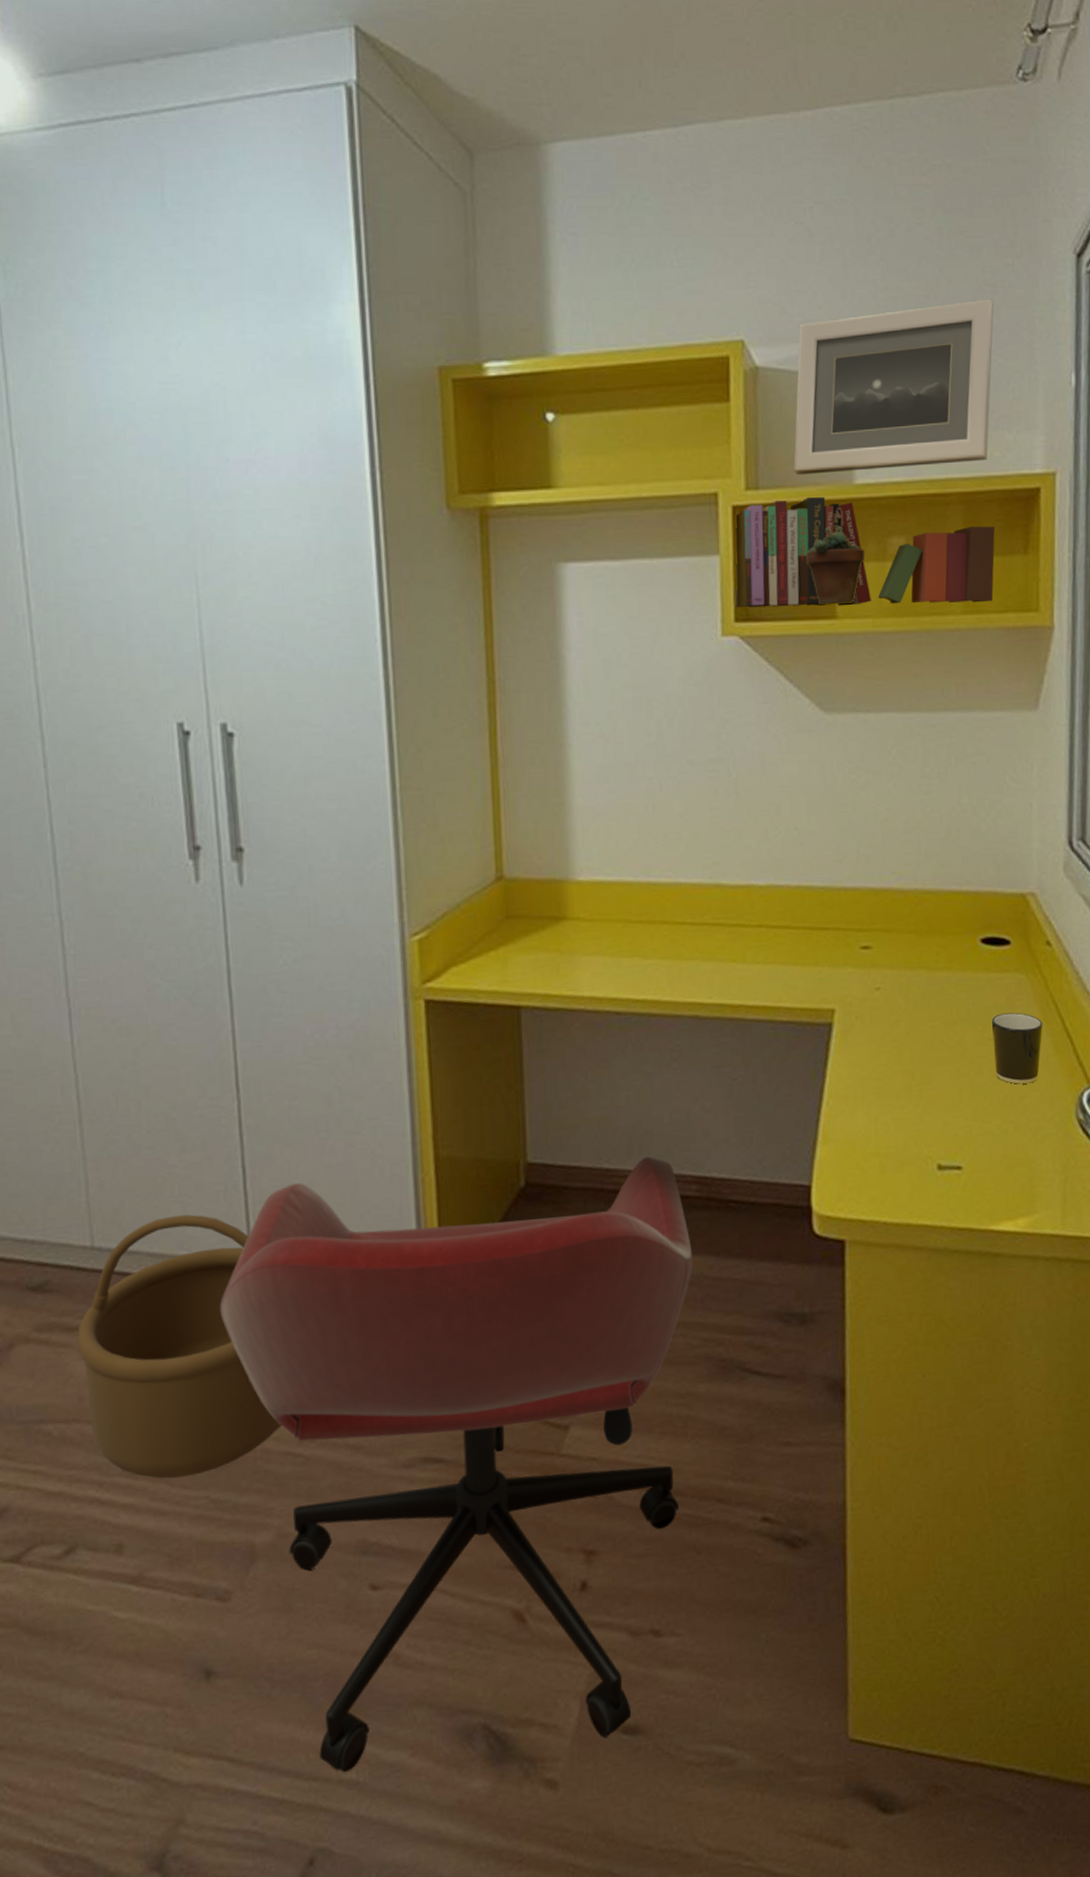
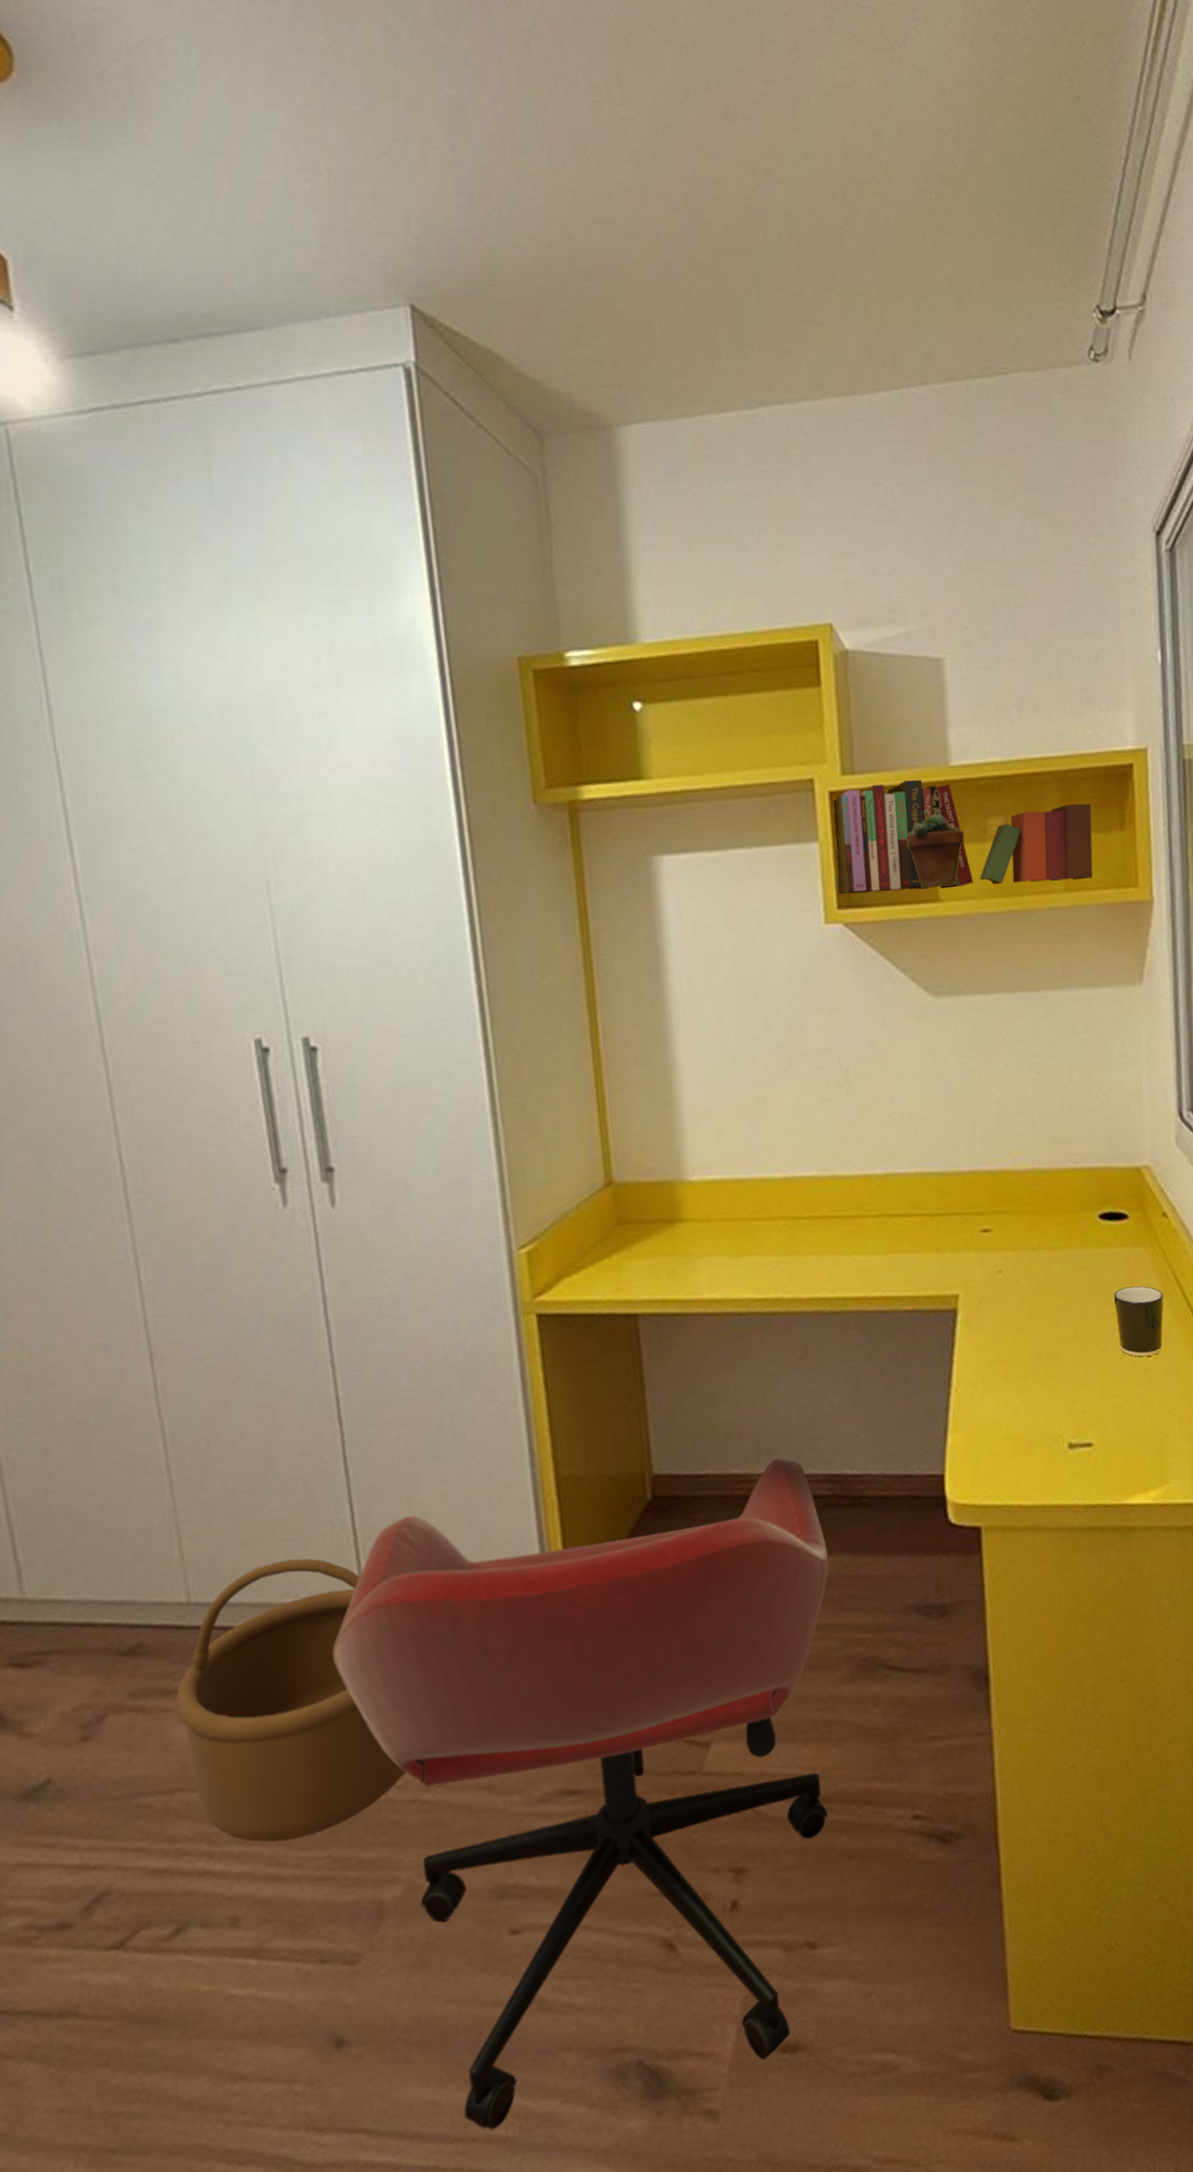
picture frame: present [793,299,994,475] -> none [887,578,1081,758]

